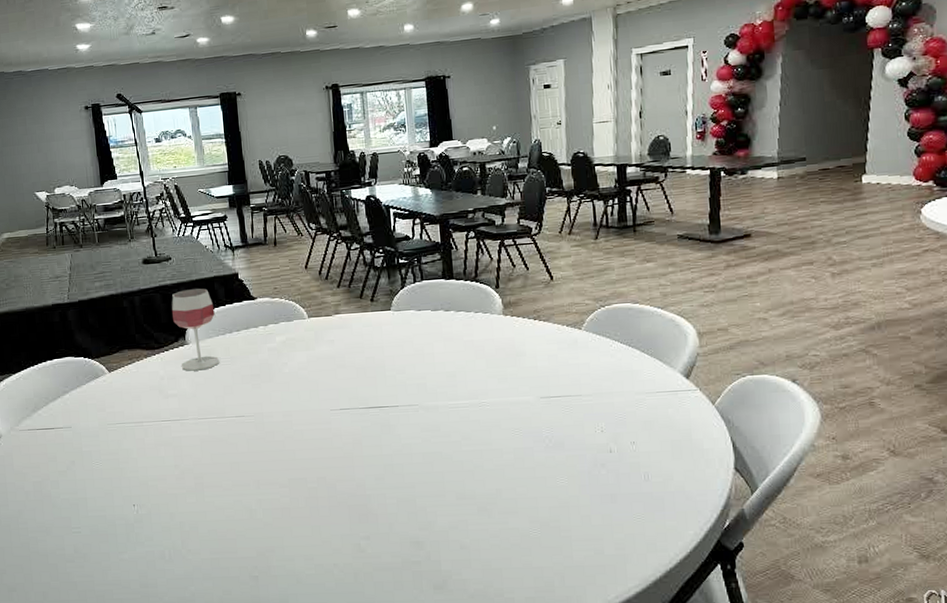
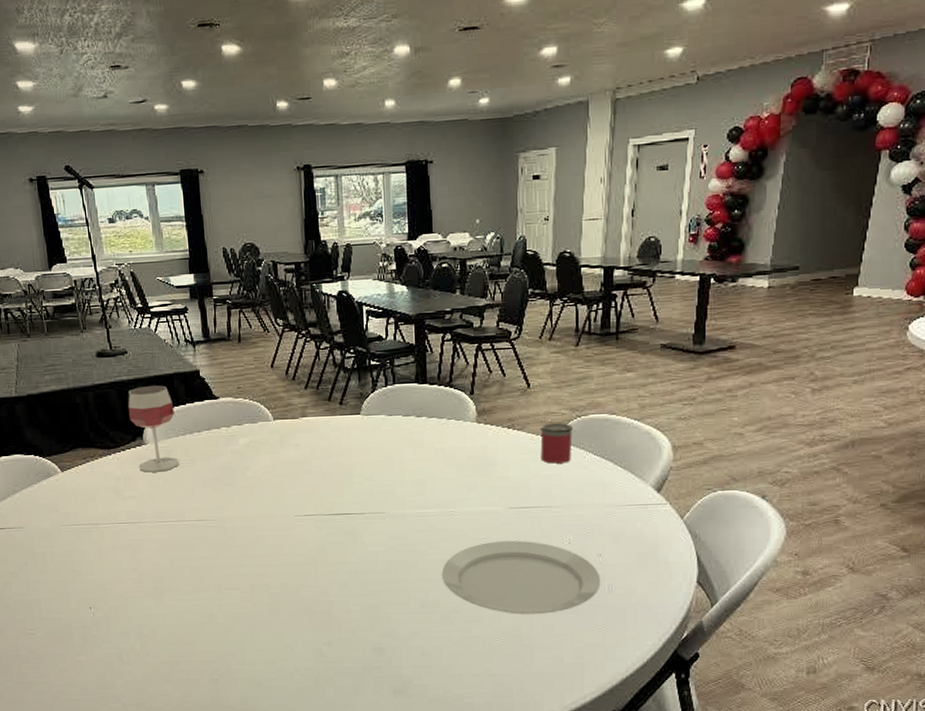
plate: none [476,429,637,505] -> present [441,540,601,614]
beverage cup: none [565,312,598,353] -> present [540,422,572,464]

